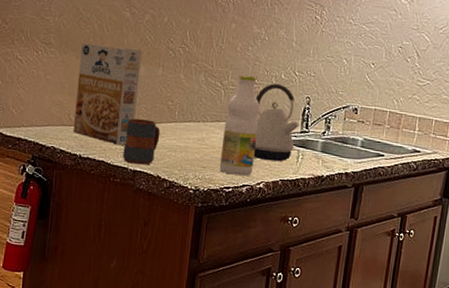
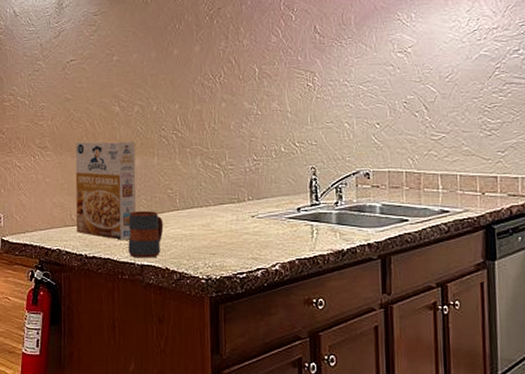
bottle: present [219,74,261,176] -> none [228,153,266,259]
kettle: present [253,83,299,162] -> none [257,157,308,240]

